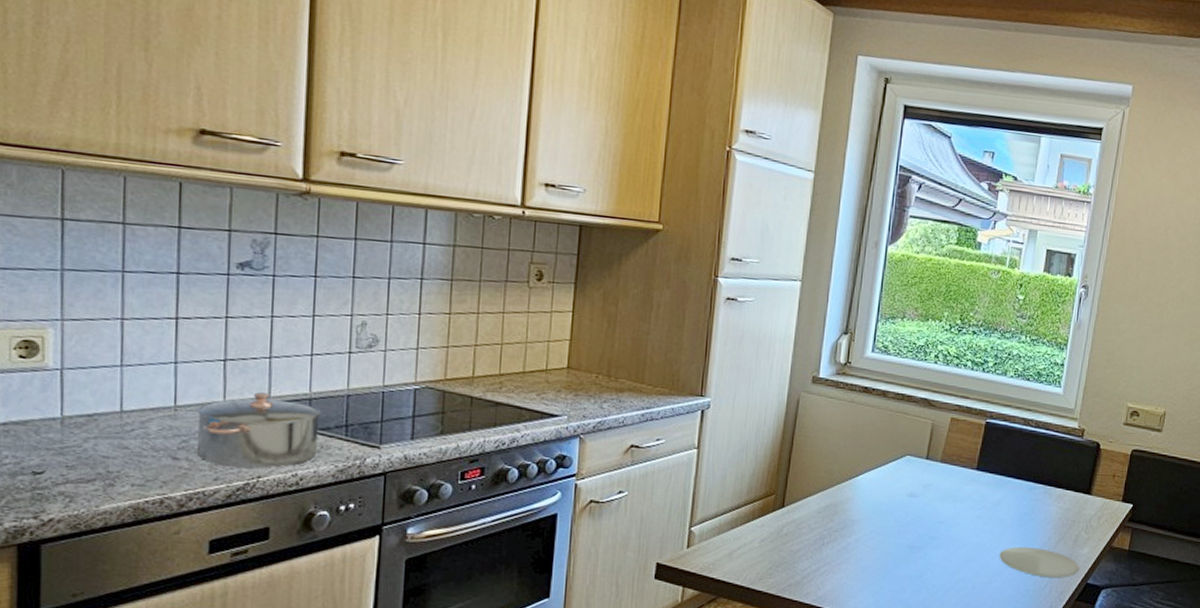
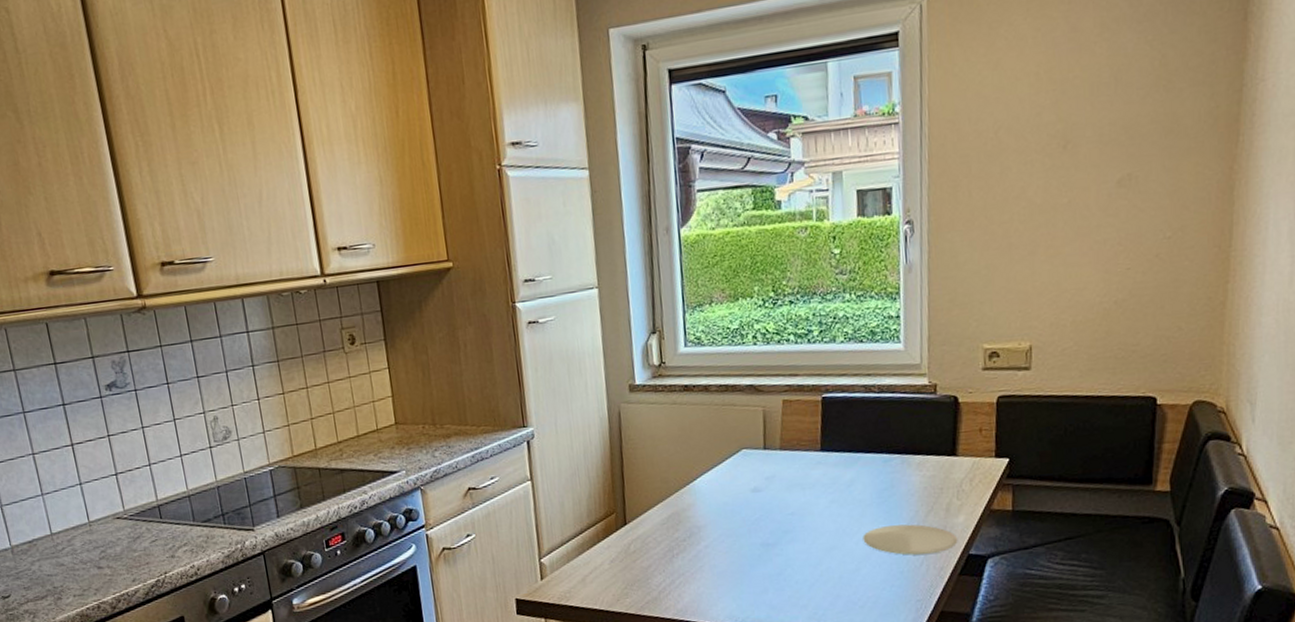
cooking pot: present [196,392,321,468] -> none [105,497,206,568]

